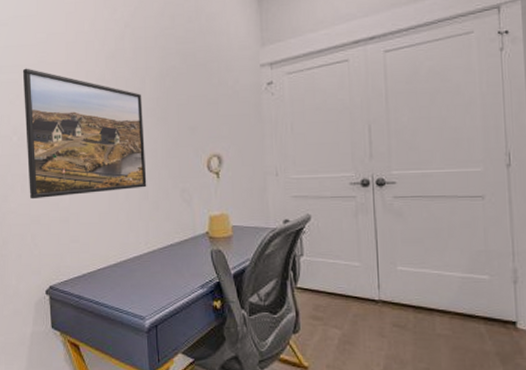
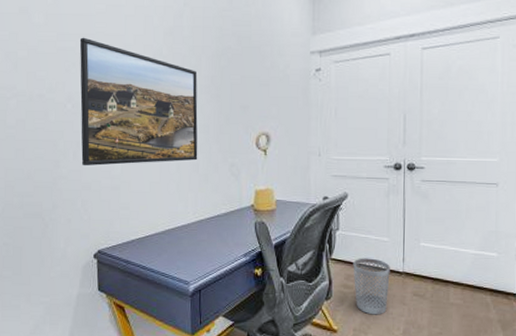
wastebasket: none [321,285,365,349] -> present [353,258,390,315]

